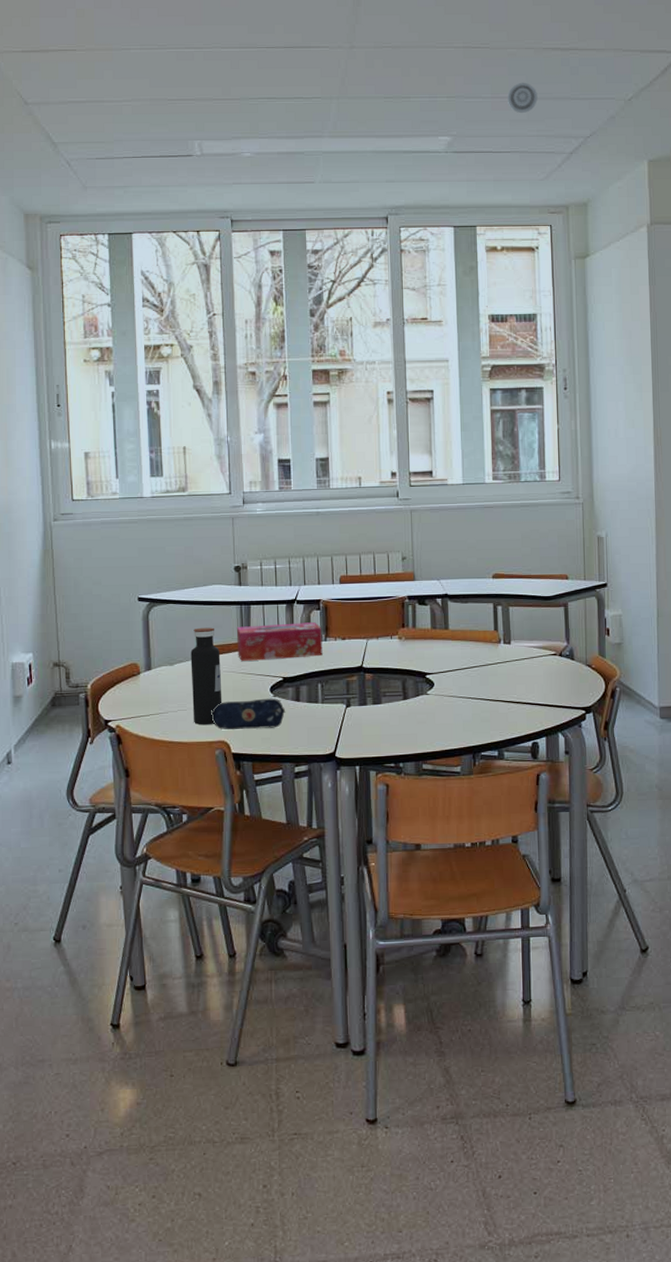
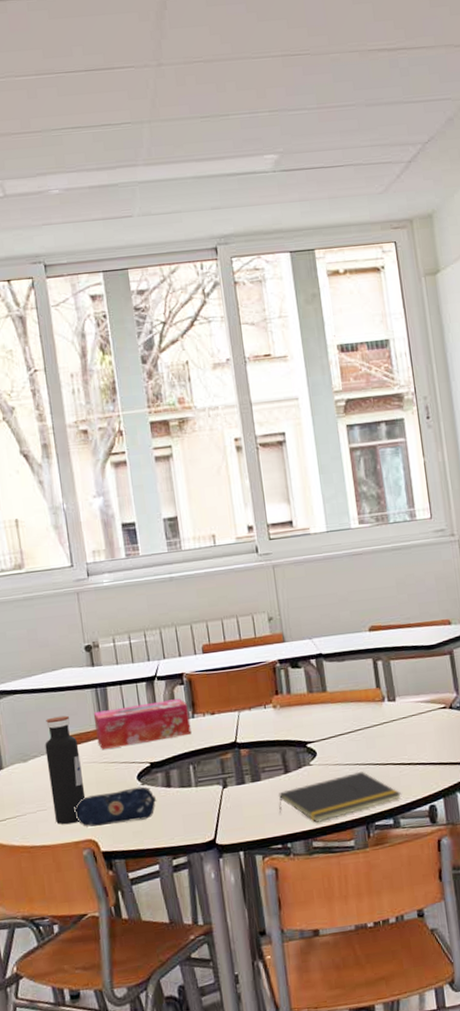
notepad: none [395,704,508,747] -> present [278,771,402,823]
smoke detector: present [507,82,538,113] -> none [335,88,368,123]

